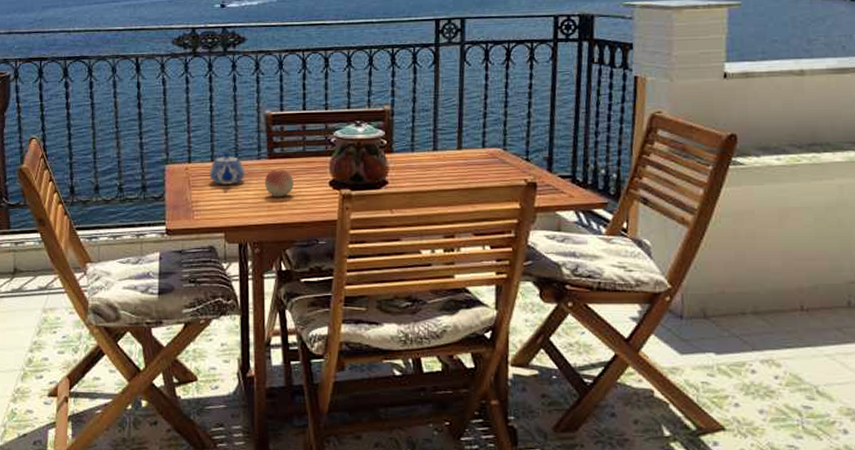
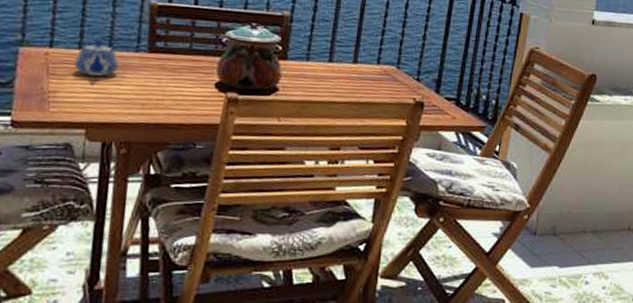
fruit: present [264,169,294,197] -> none [140,64,176,95]

